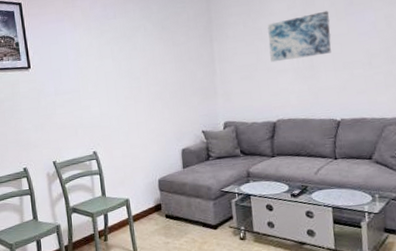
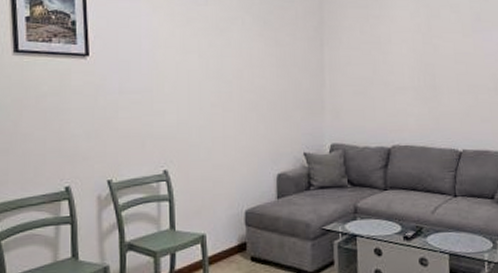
wall art: present [267,10,331,63] -> none [387,25,456,78]

